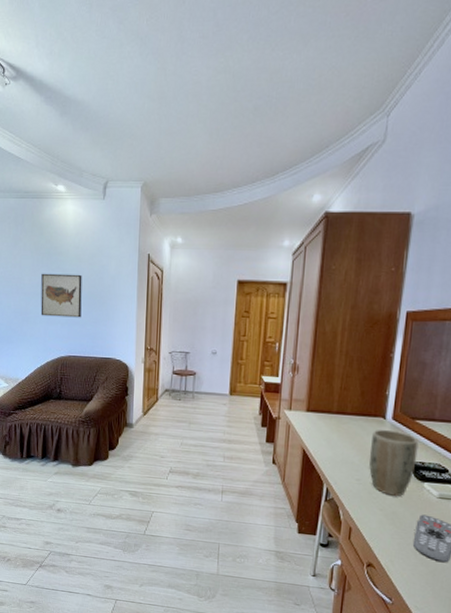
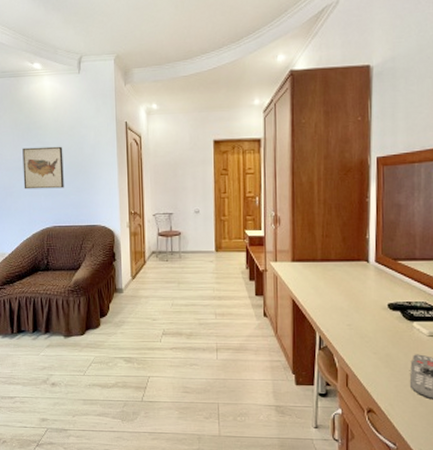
plant pot: present [369,429,419,496] -> none [357,272,404,338]

